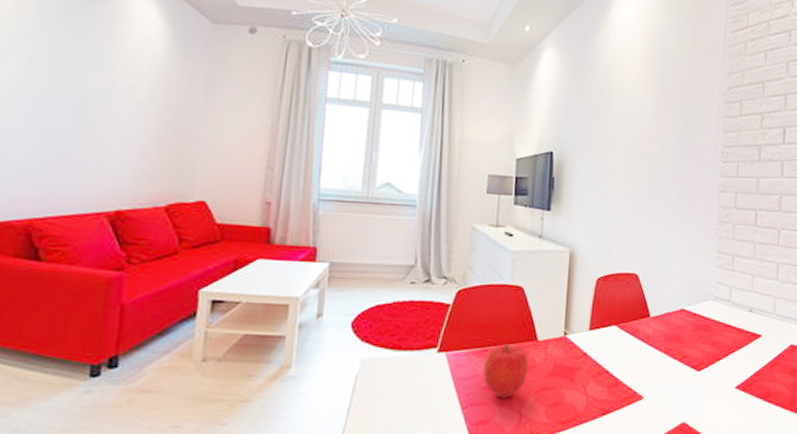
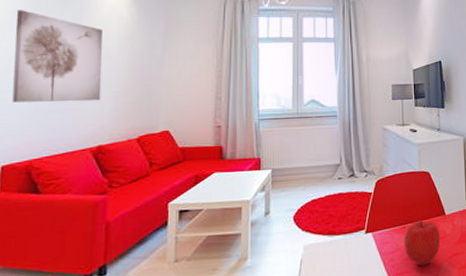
wall art: none [12,28,130,155] -> present [12,10,103,103]

